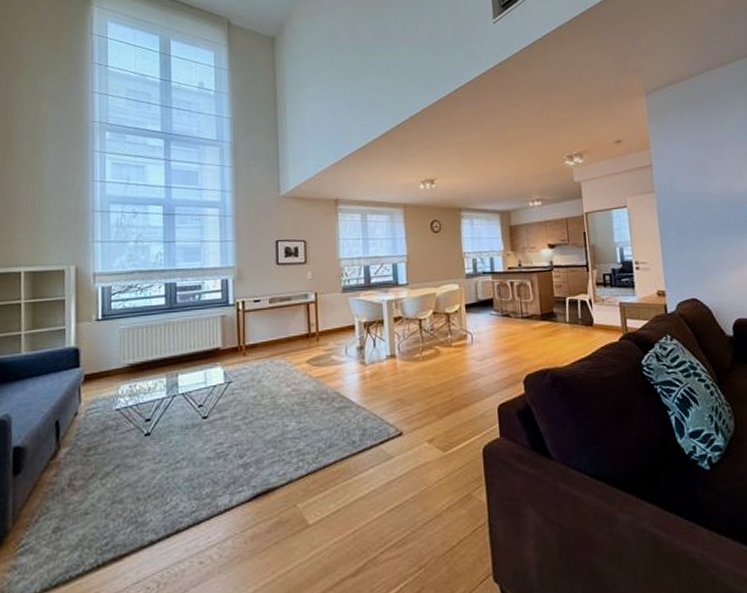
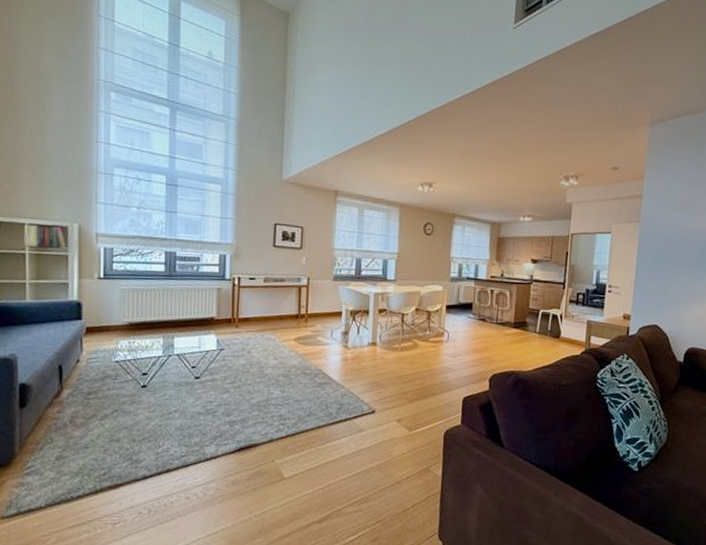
books: none [19,271,63,295] -> present [23,224,66,248]

